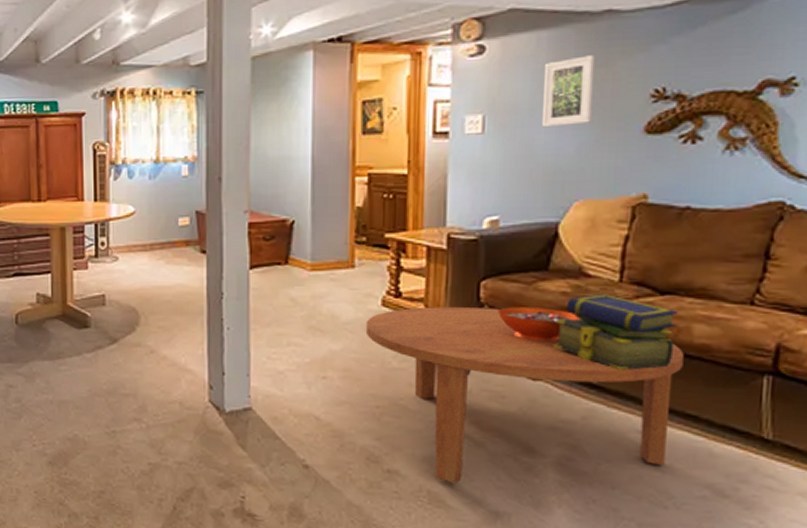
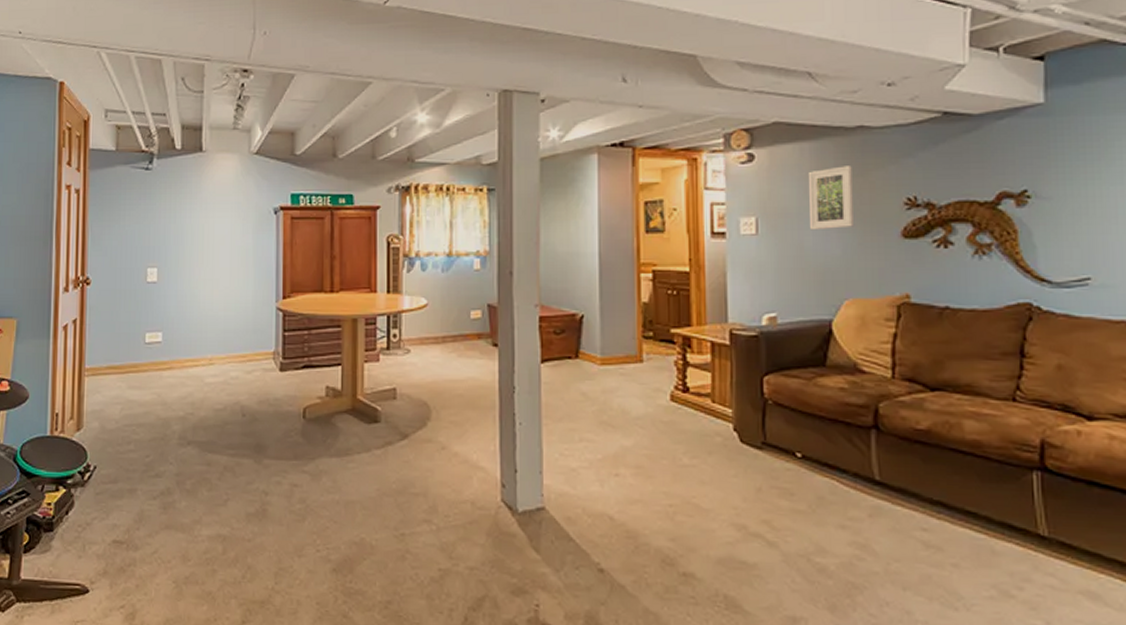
coffee table: present [365,307,684,484] -> none [655,402,958,587]
decorative bowl: present [498,307,580,341] -> none [782,402,859,437]
stack of books: present [553,294,677,370] -> none [836,390,949,466]

